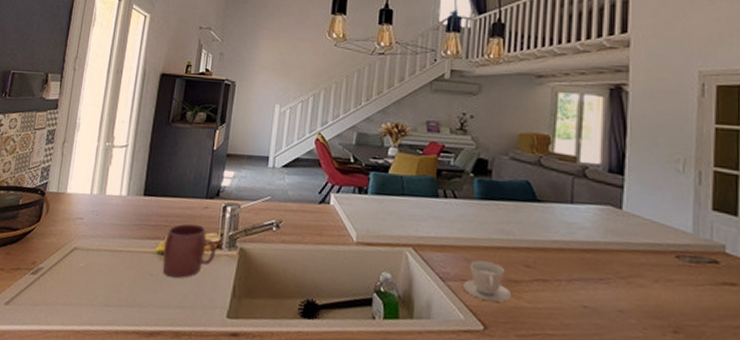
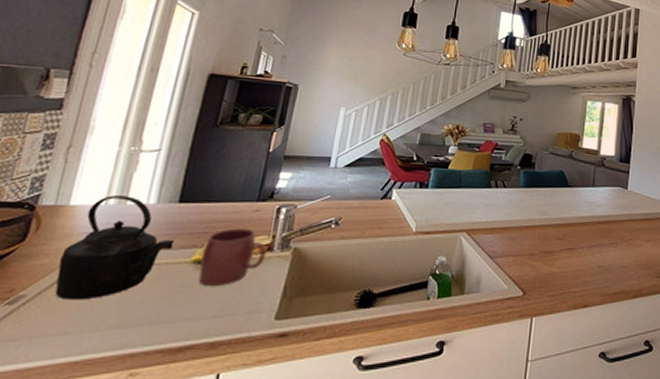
kettle: none [61,186,142,278] -> present [55,195,174,300]
teacup: present [462,260,512,303] -> none [507,238,546,272]

